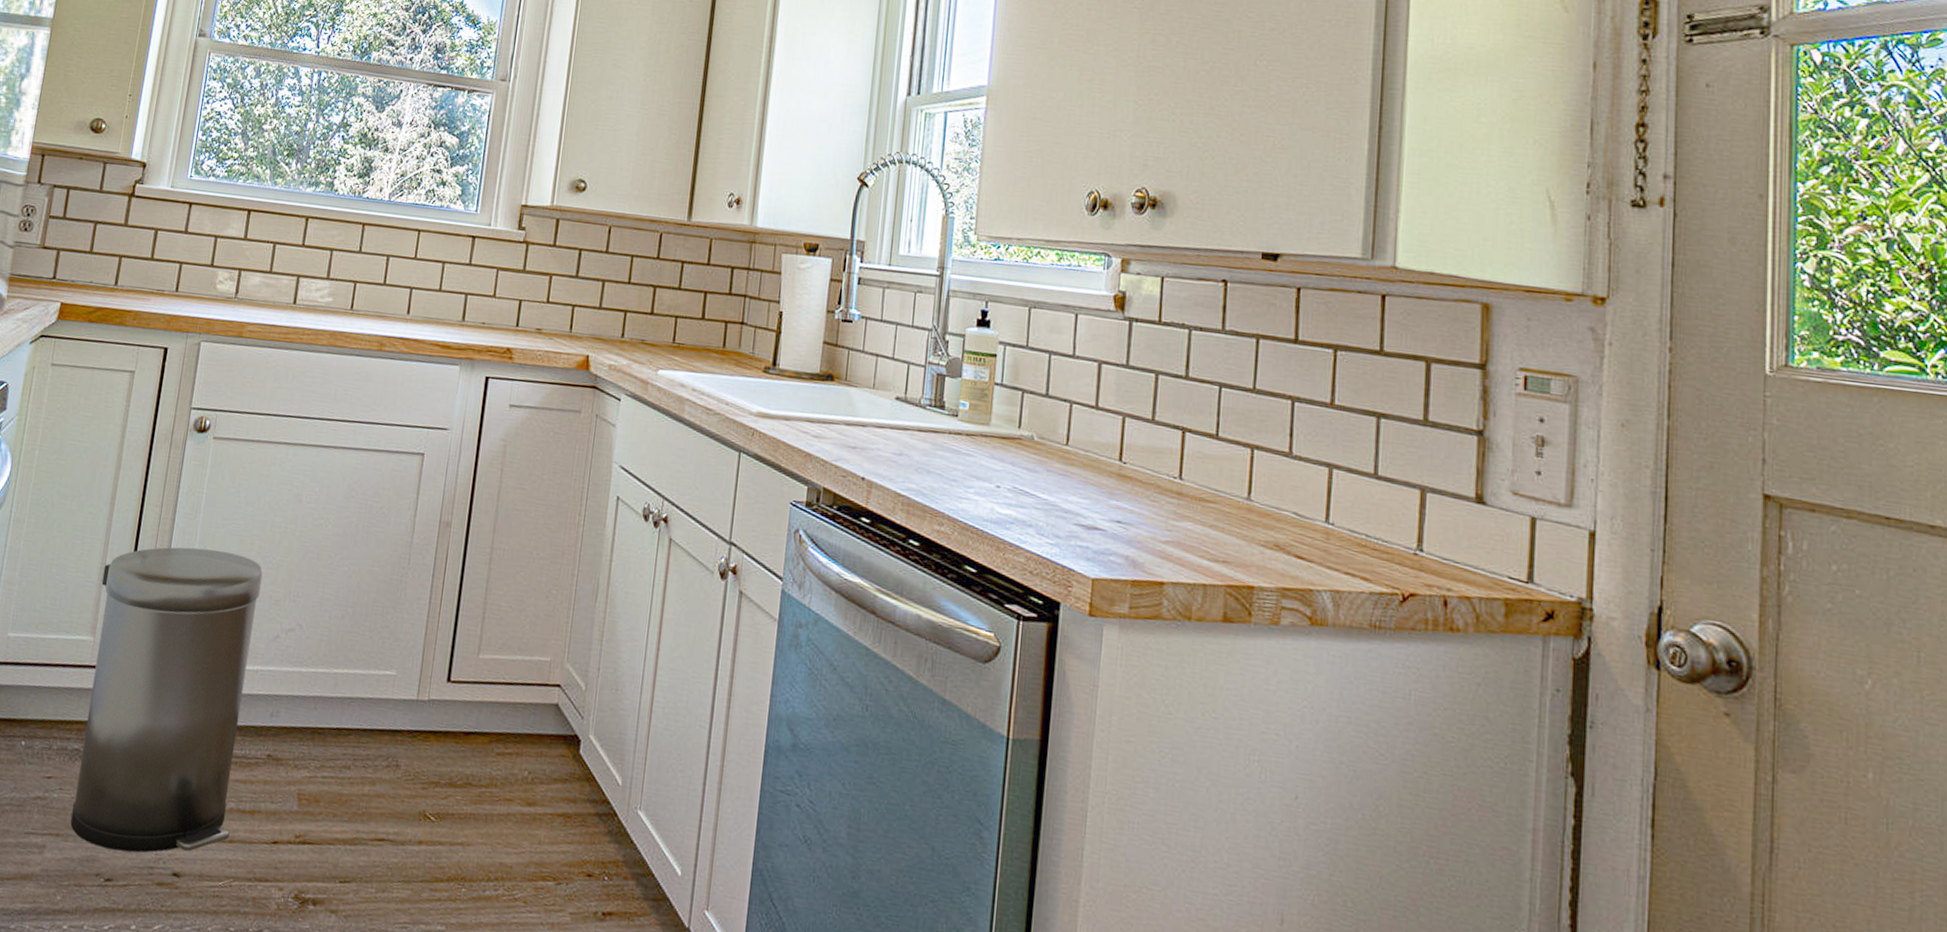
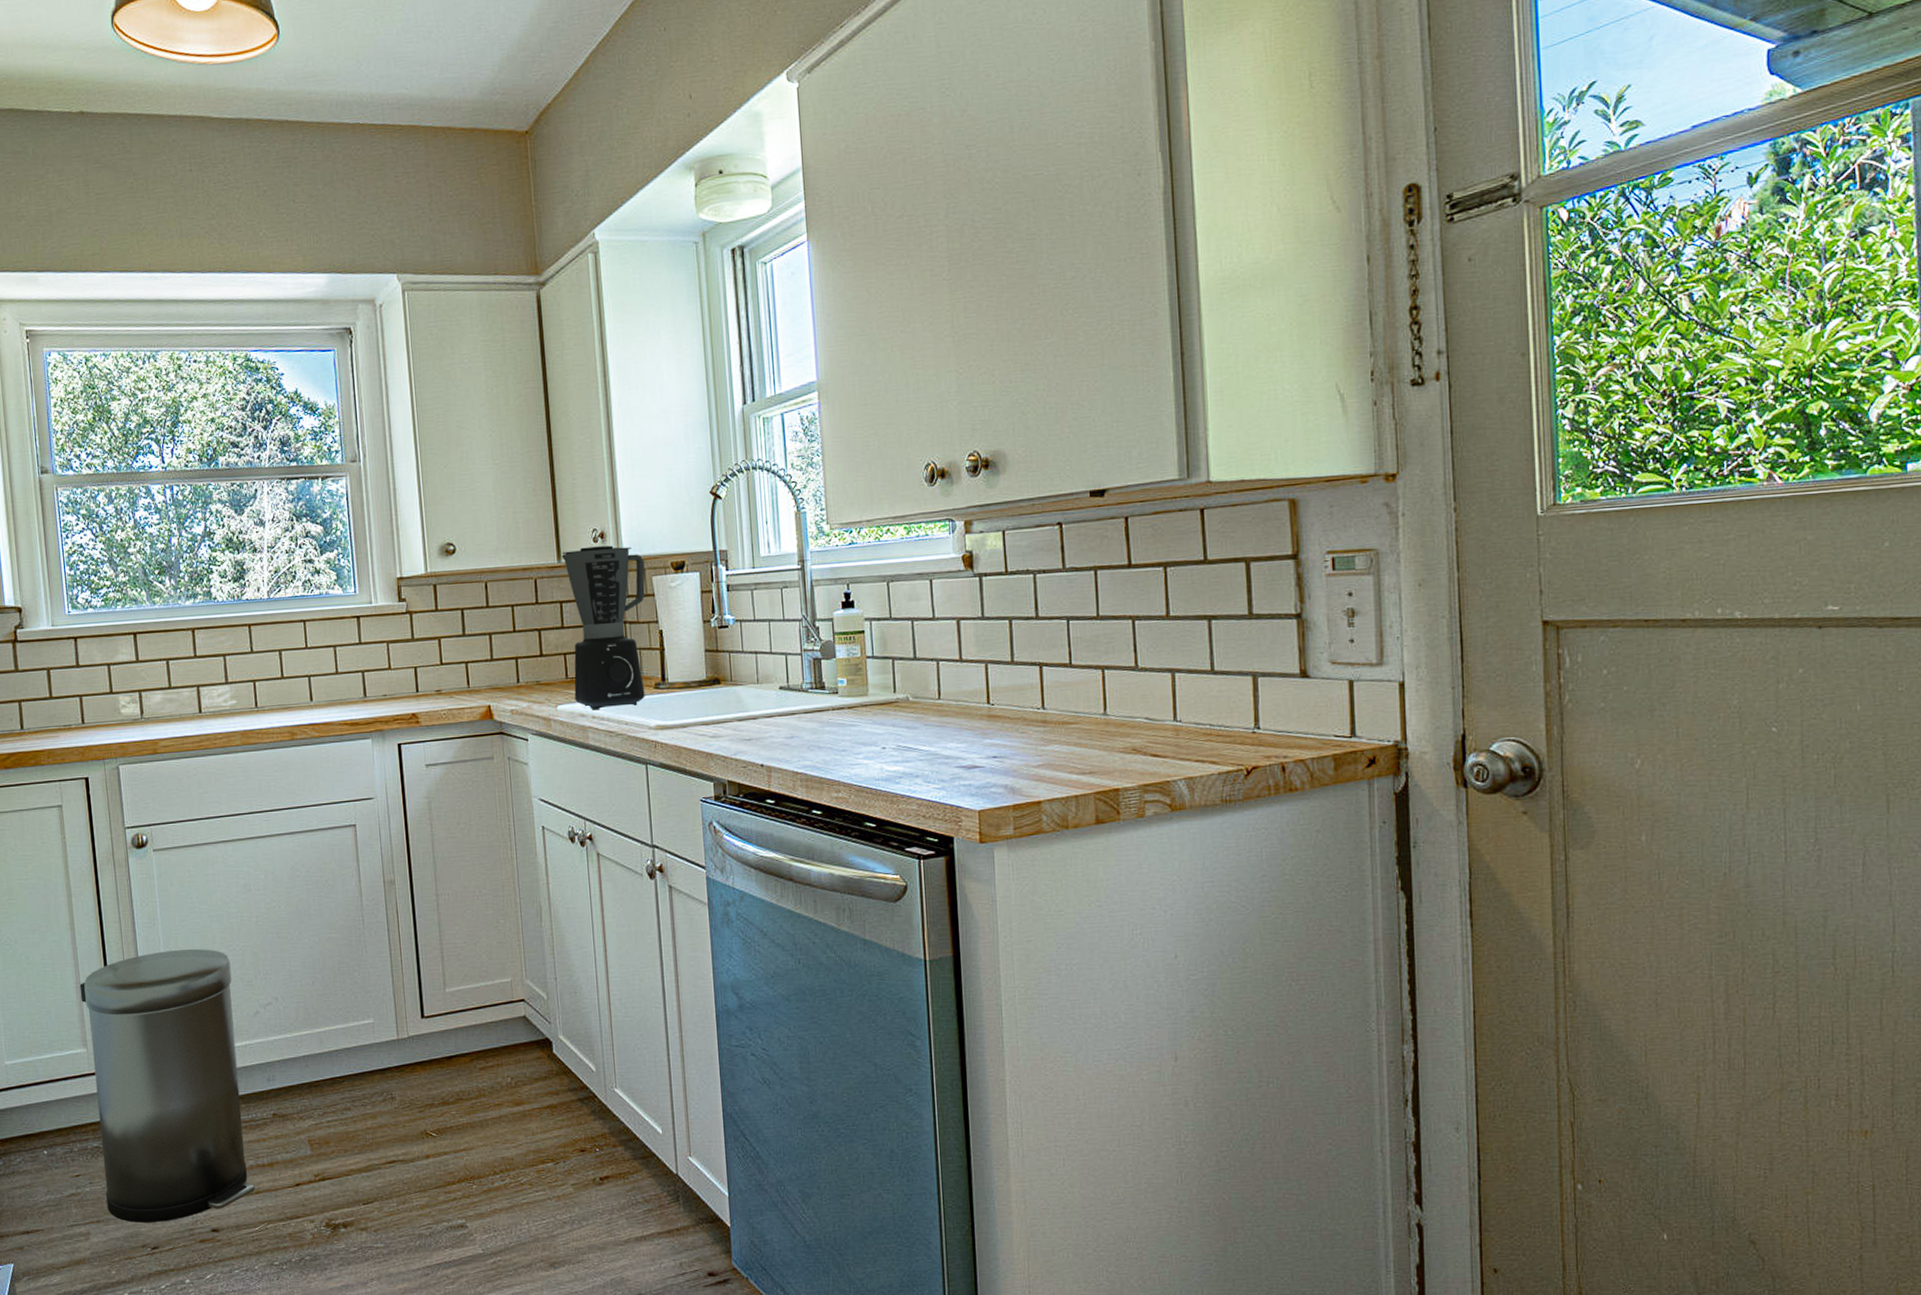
blender: none [677,210,777,387] -> present [561,545,646,711]

